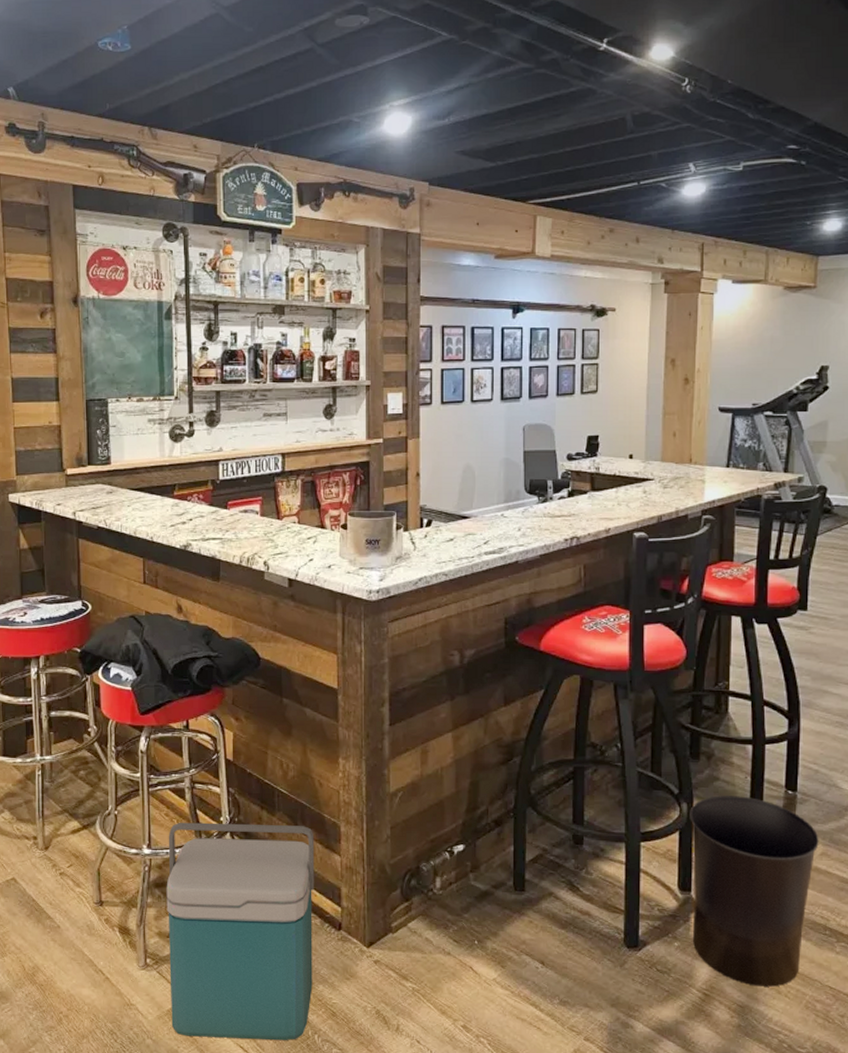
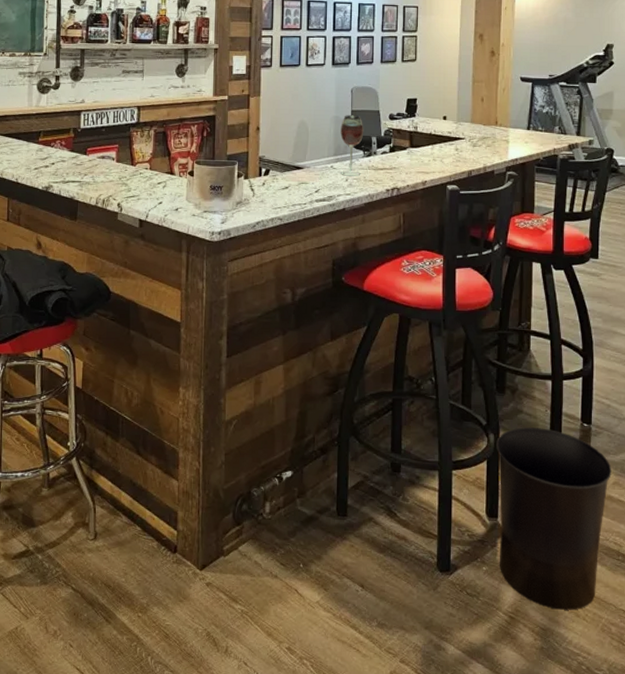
cooler: present [166,822,315,1040] -> none [12,446,155,662]
wineglass: none [511,456,539,525] -> present [340,115,364,177]

